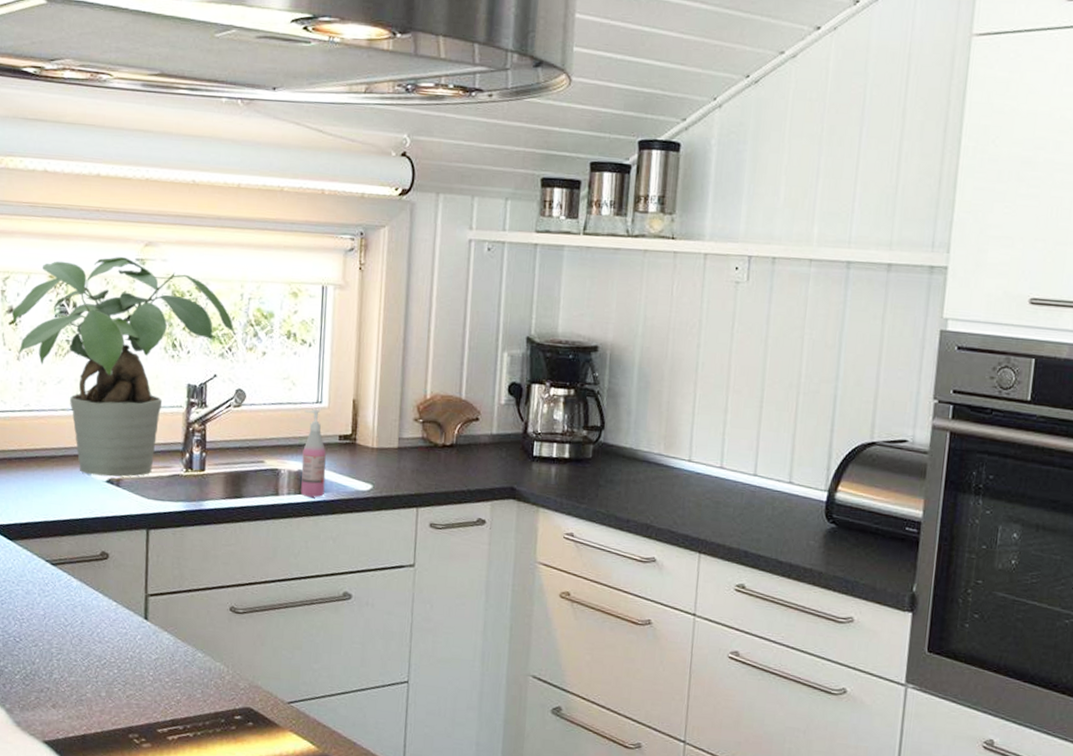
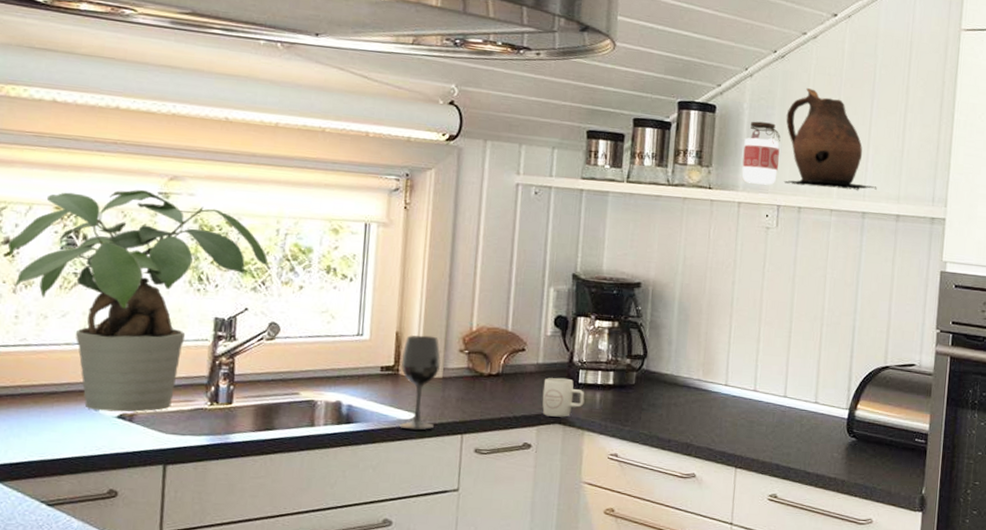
soap dispenser: present [301,408,326,498] -> none [338,341,367,428]
wine glass: none [356,402,396,503] -> present [398,335,441,431]
mug: none [496,449,540,492] -> present [542,377,585,417]
jar: none [708,159,753,233] -> present [742,121,781,185]
ceramic pitcher: none [756,117,865,237] -> present [784,88,877,191]

